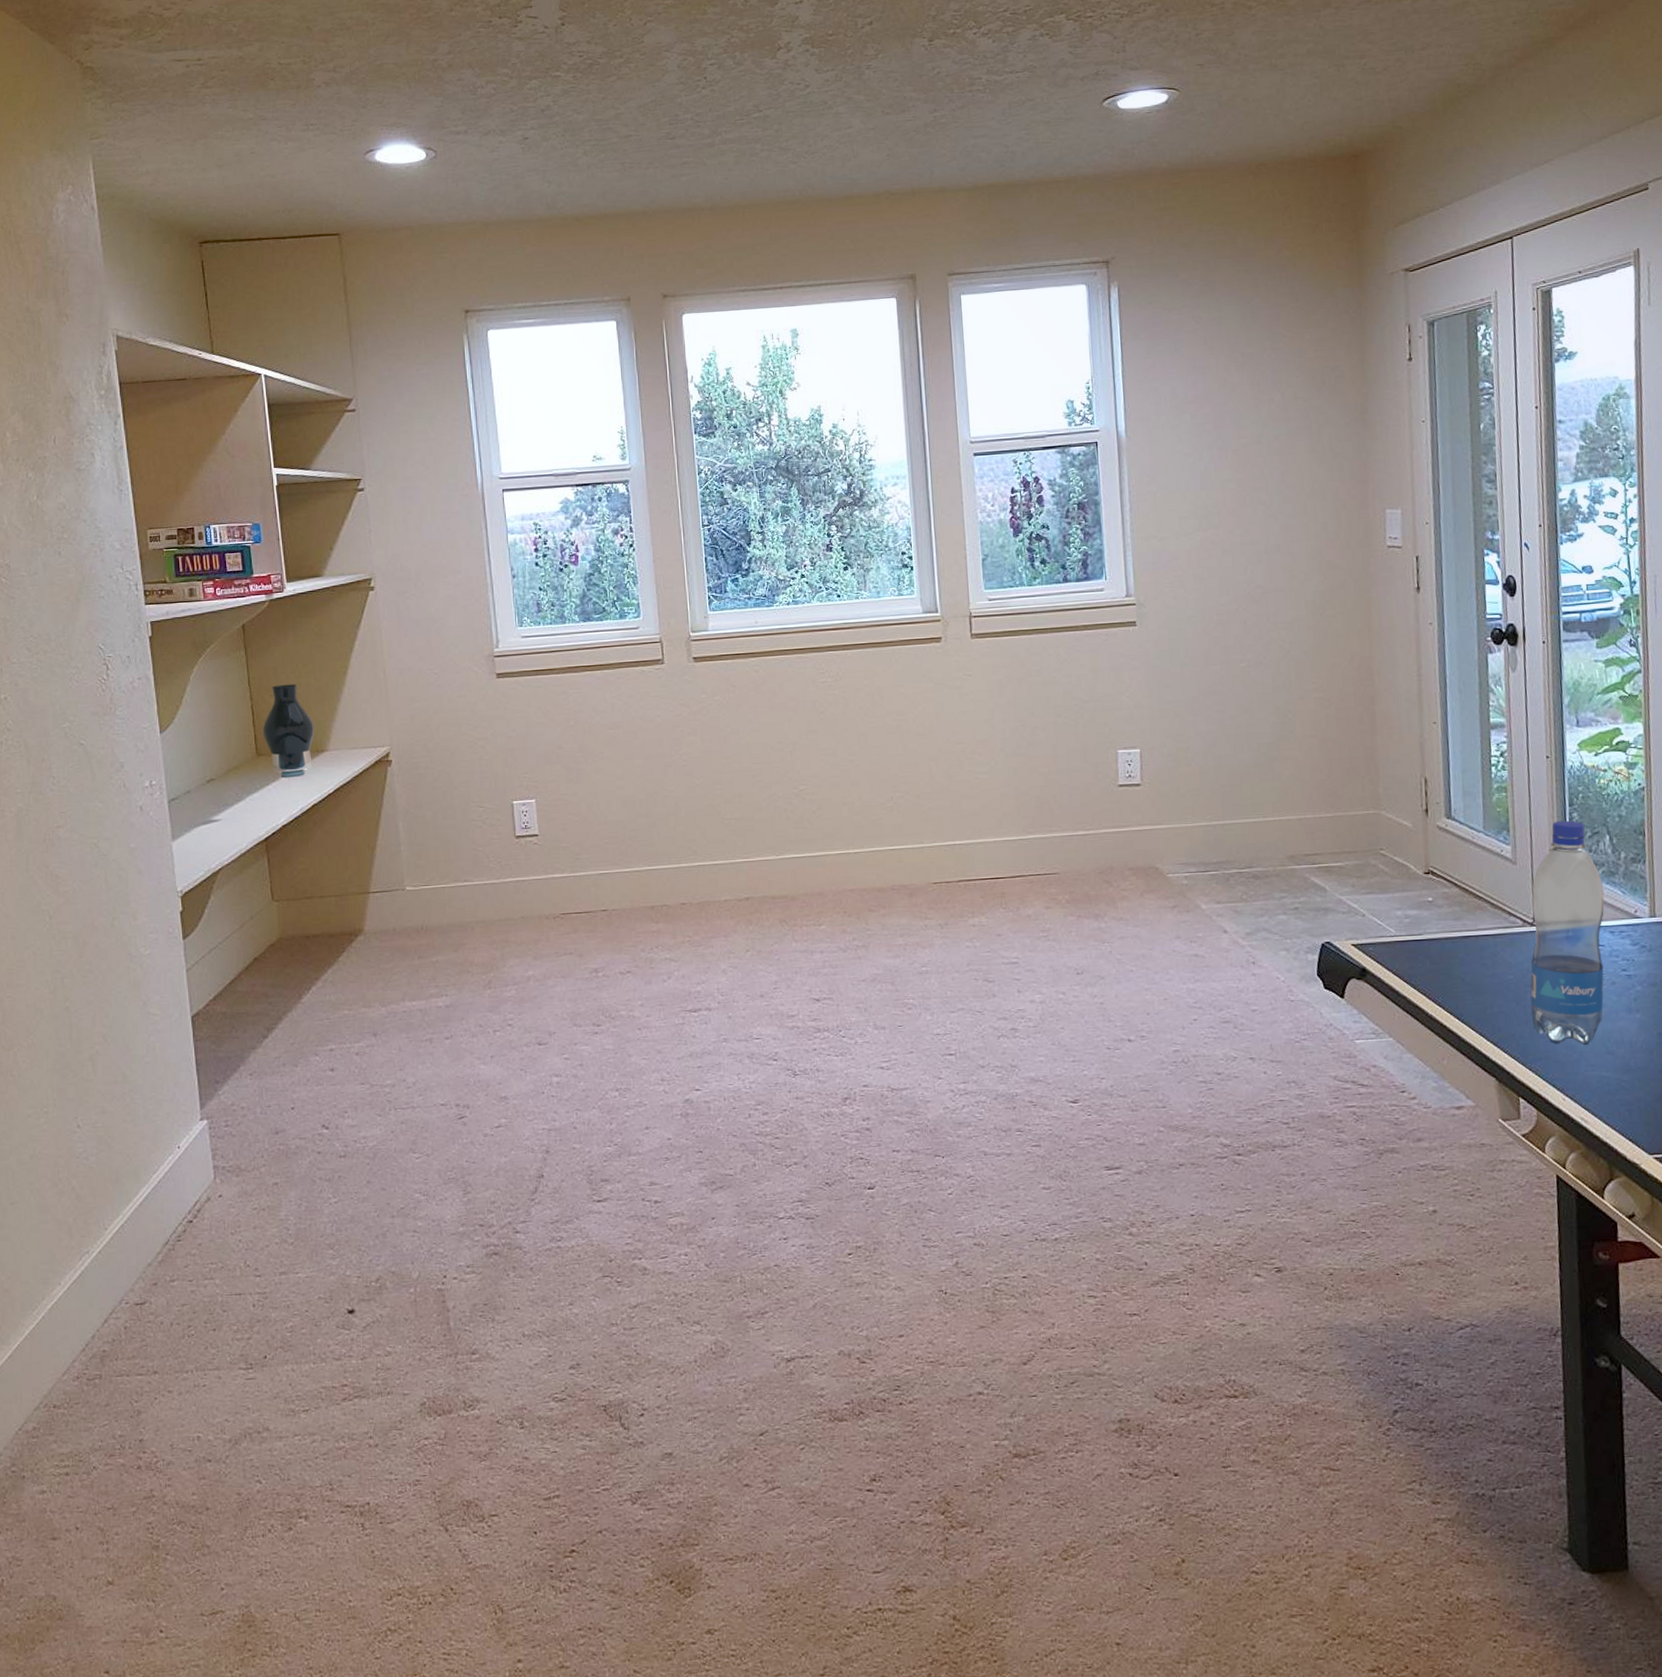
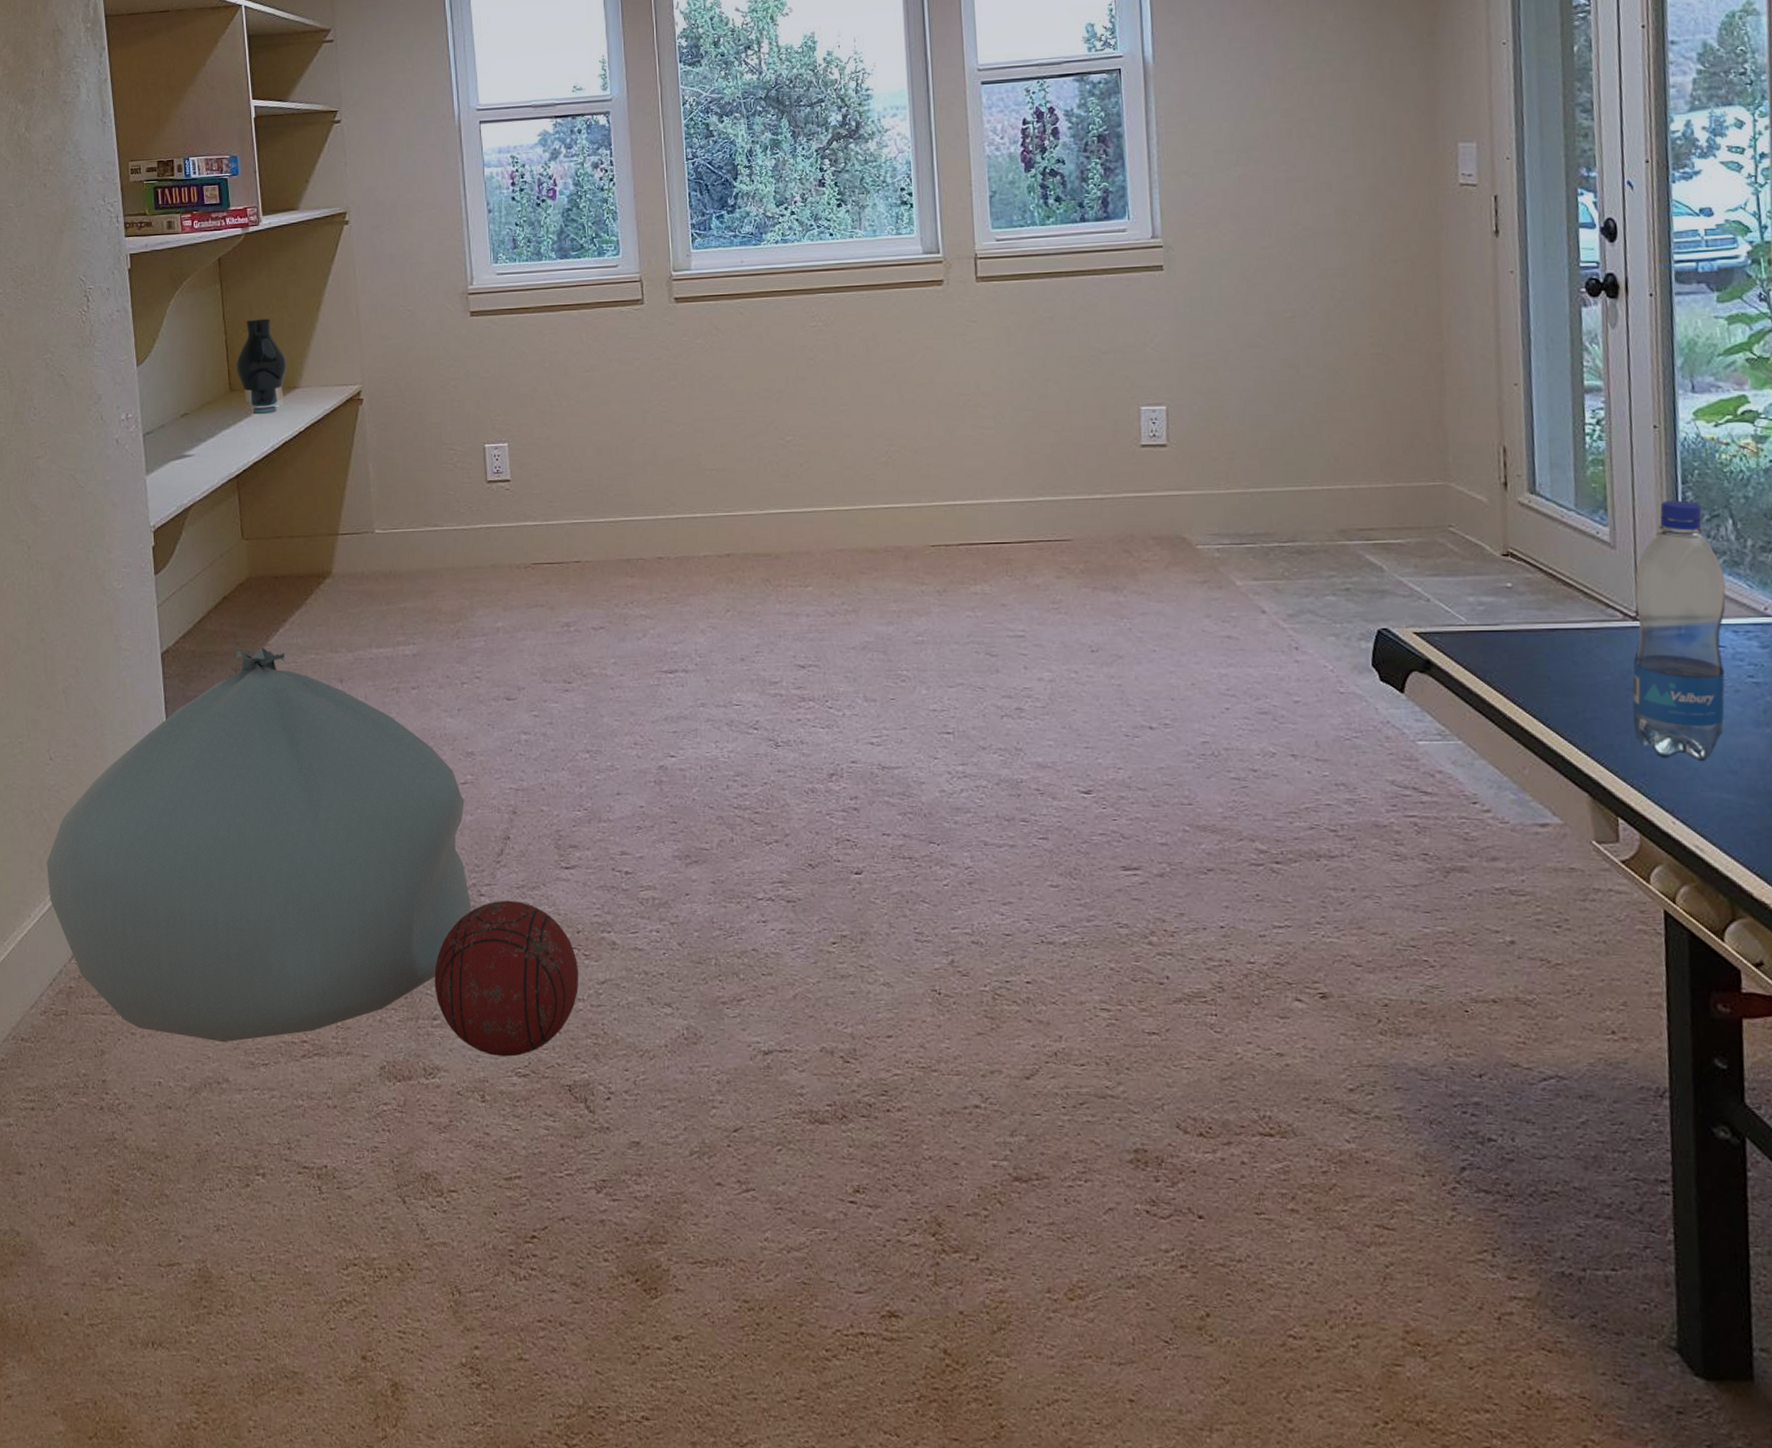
trash bag: none [76,1006,507,1393] -> present [47,648,471,1043]
ball: none [472,1235,612,1384] -> present [434,900,579,1057]

